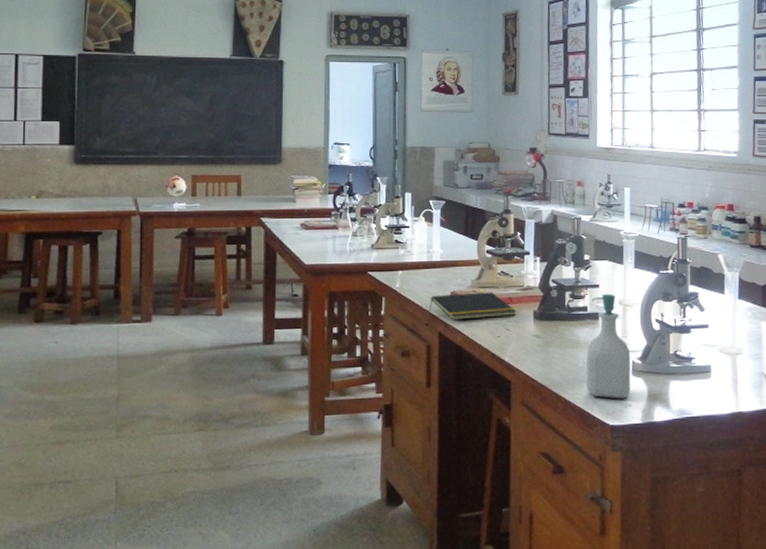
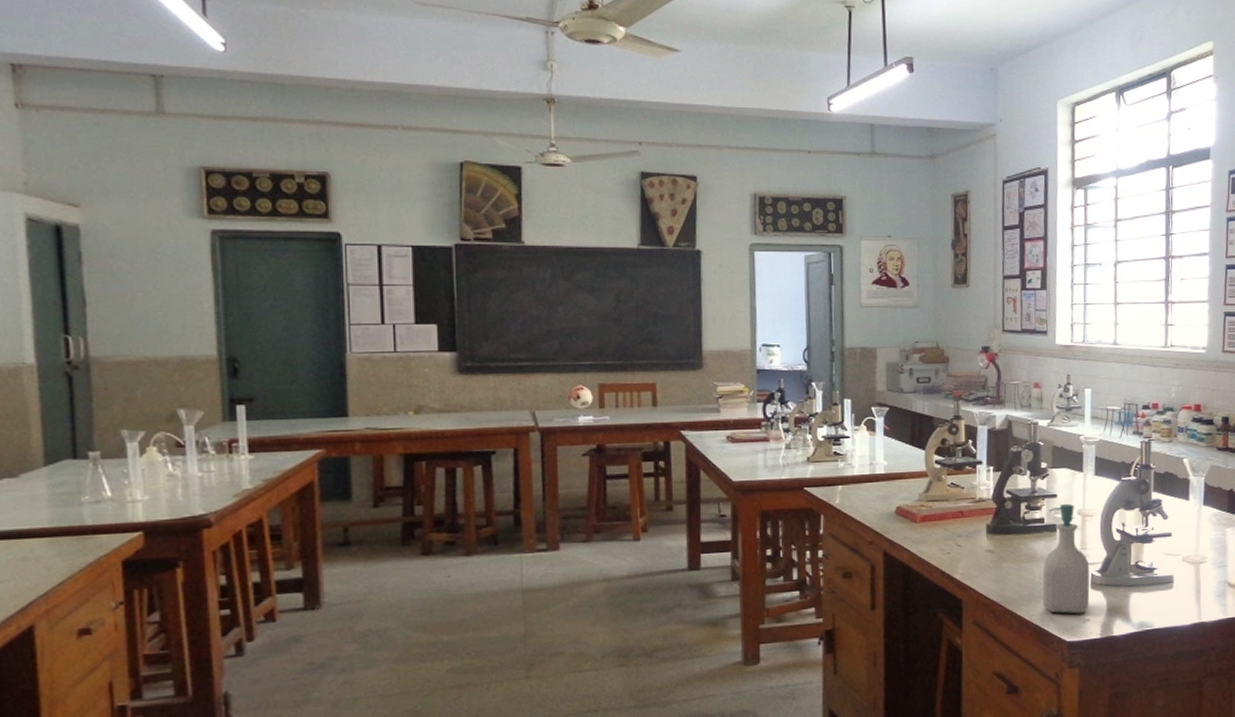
notepad: present [430,292,517,321] -> none [873,505,969,538]

